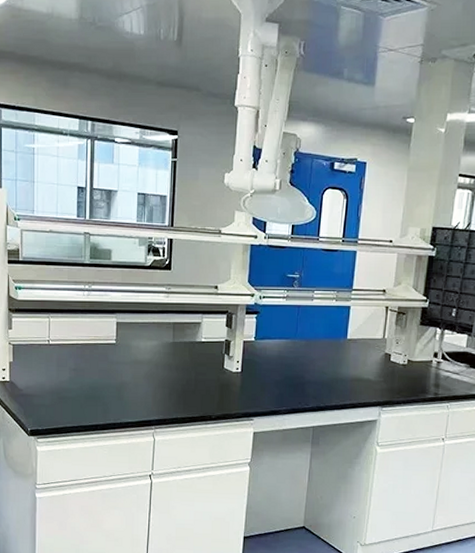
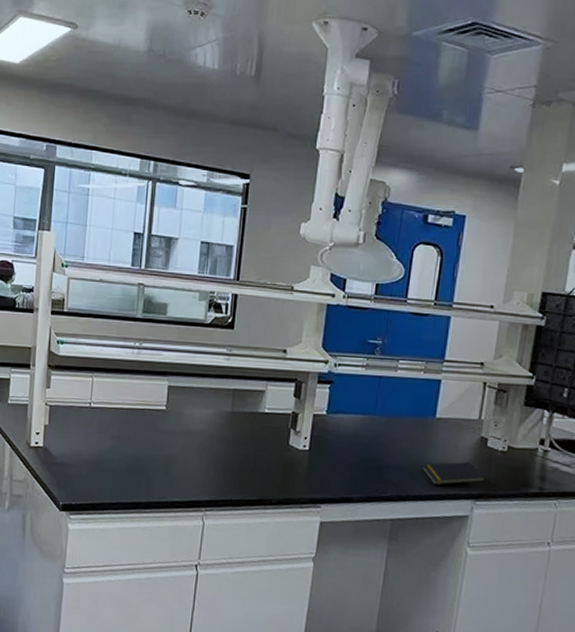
notepad: none [337,374,390,396] -> present [422,461,486,485]

